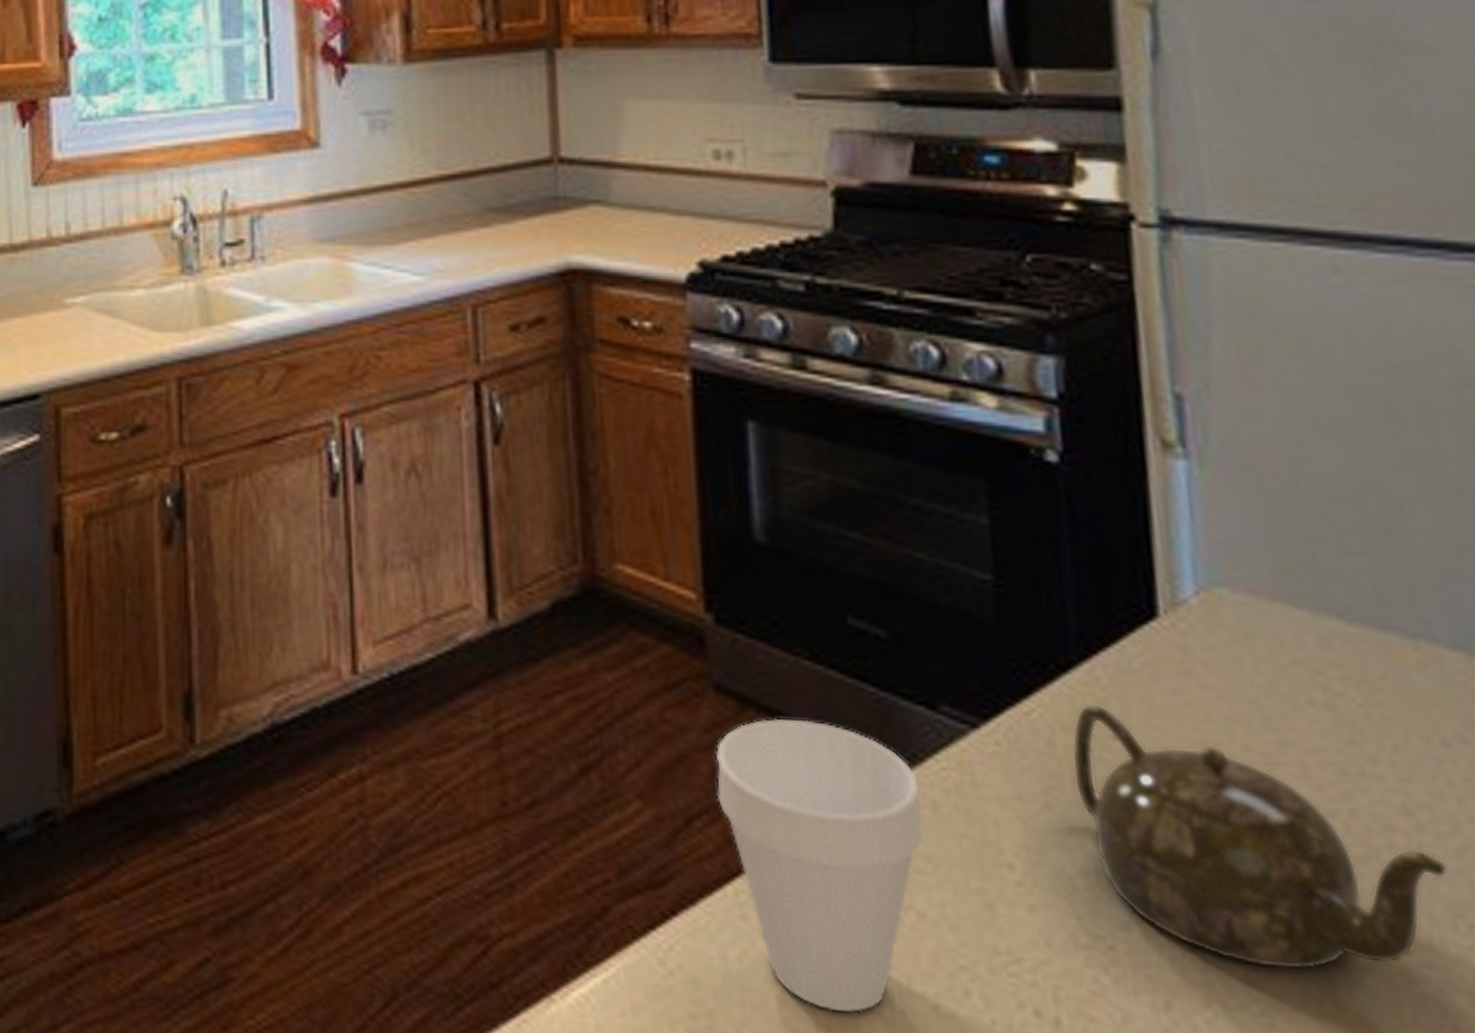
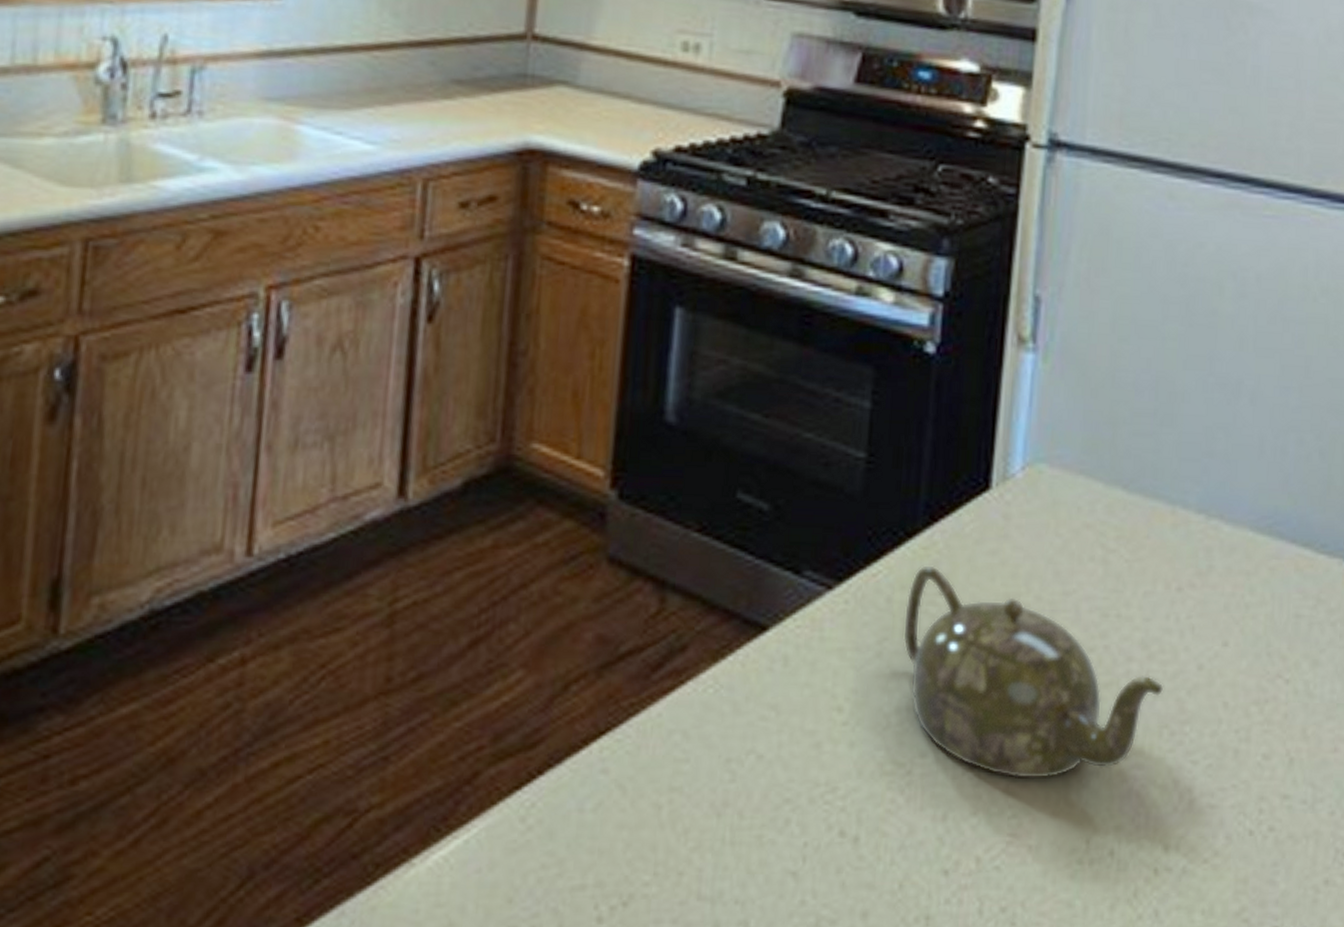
cup: present [715,718,923,1013] -> none [596,586,776,849]

